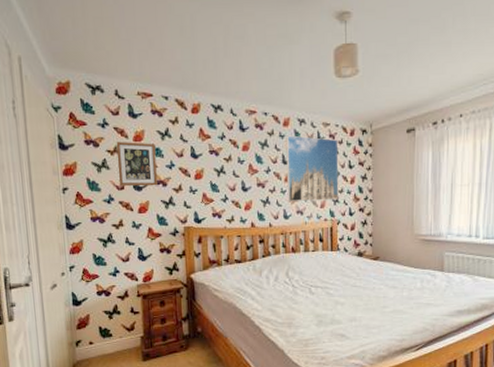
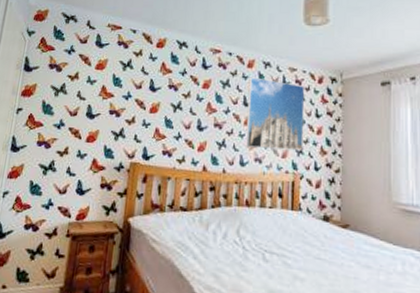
picture frame: present [116,141,157,187] -> none [73,67,116,116]

